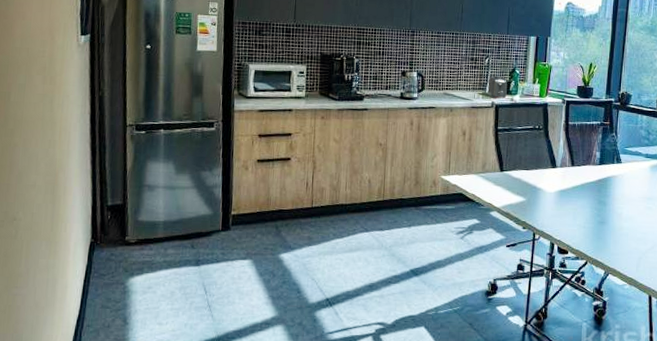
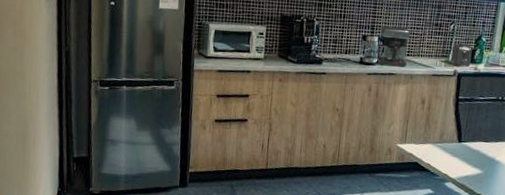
coffee maker: none [417,61,447,101] -> present [377,25,410,67]

